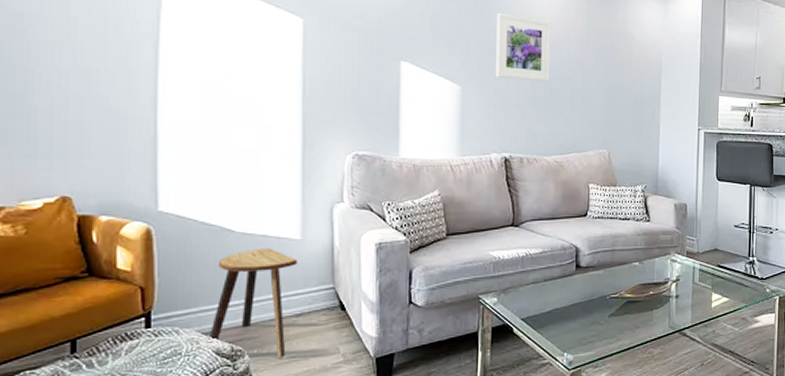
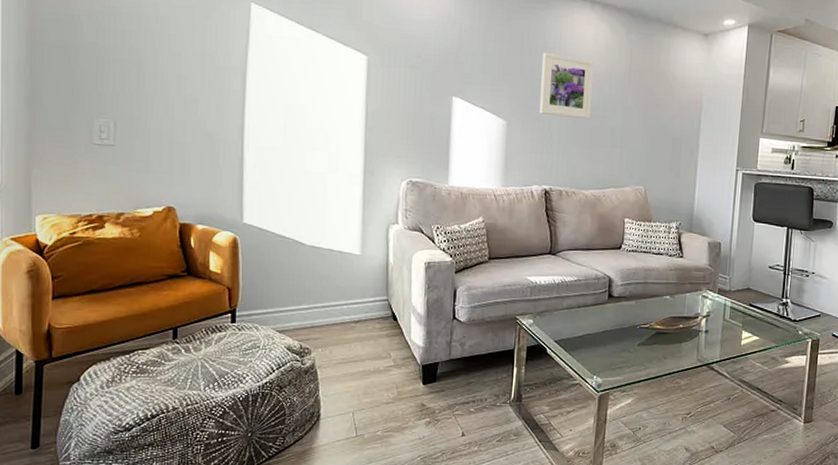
stool: present [208,248,298,358] -> none [281,261,357,358]

